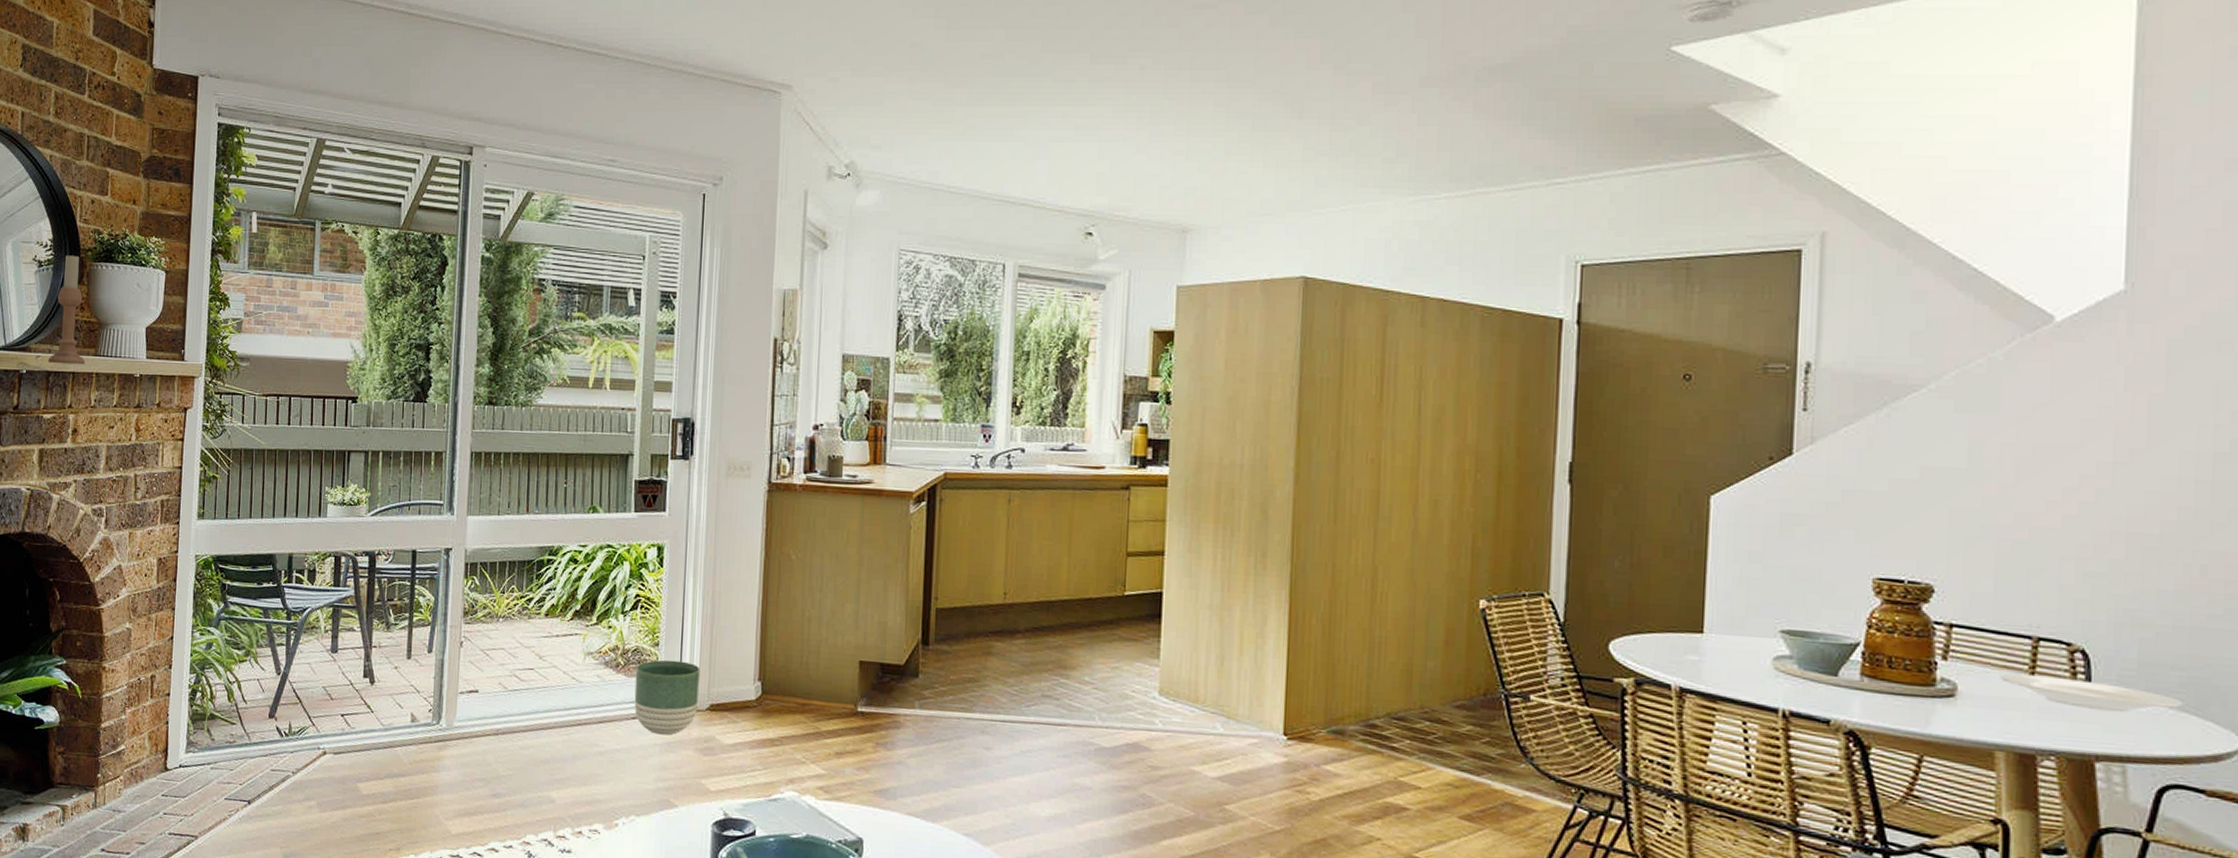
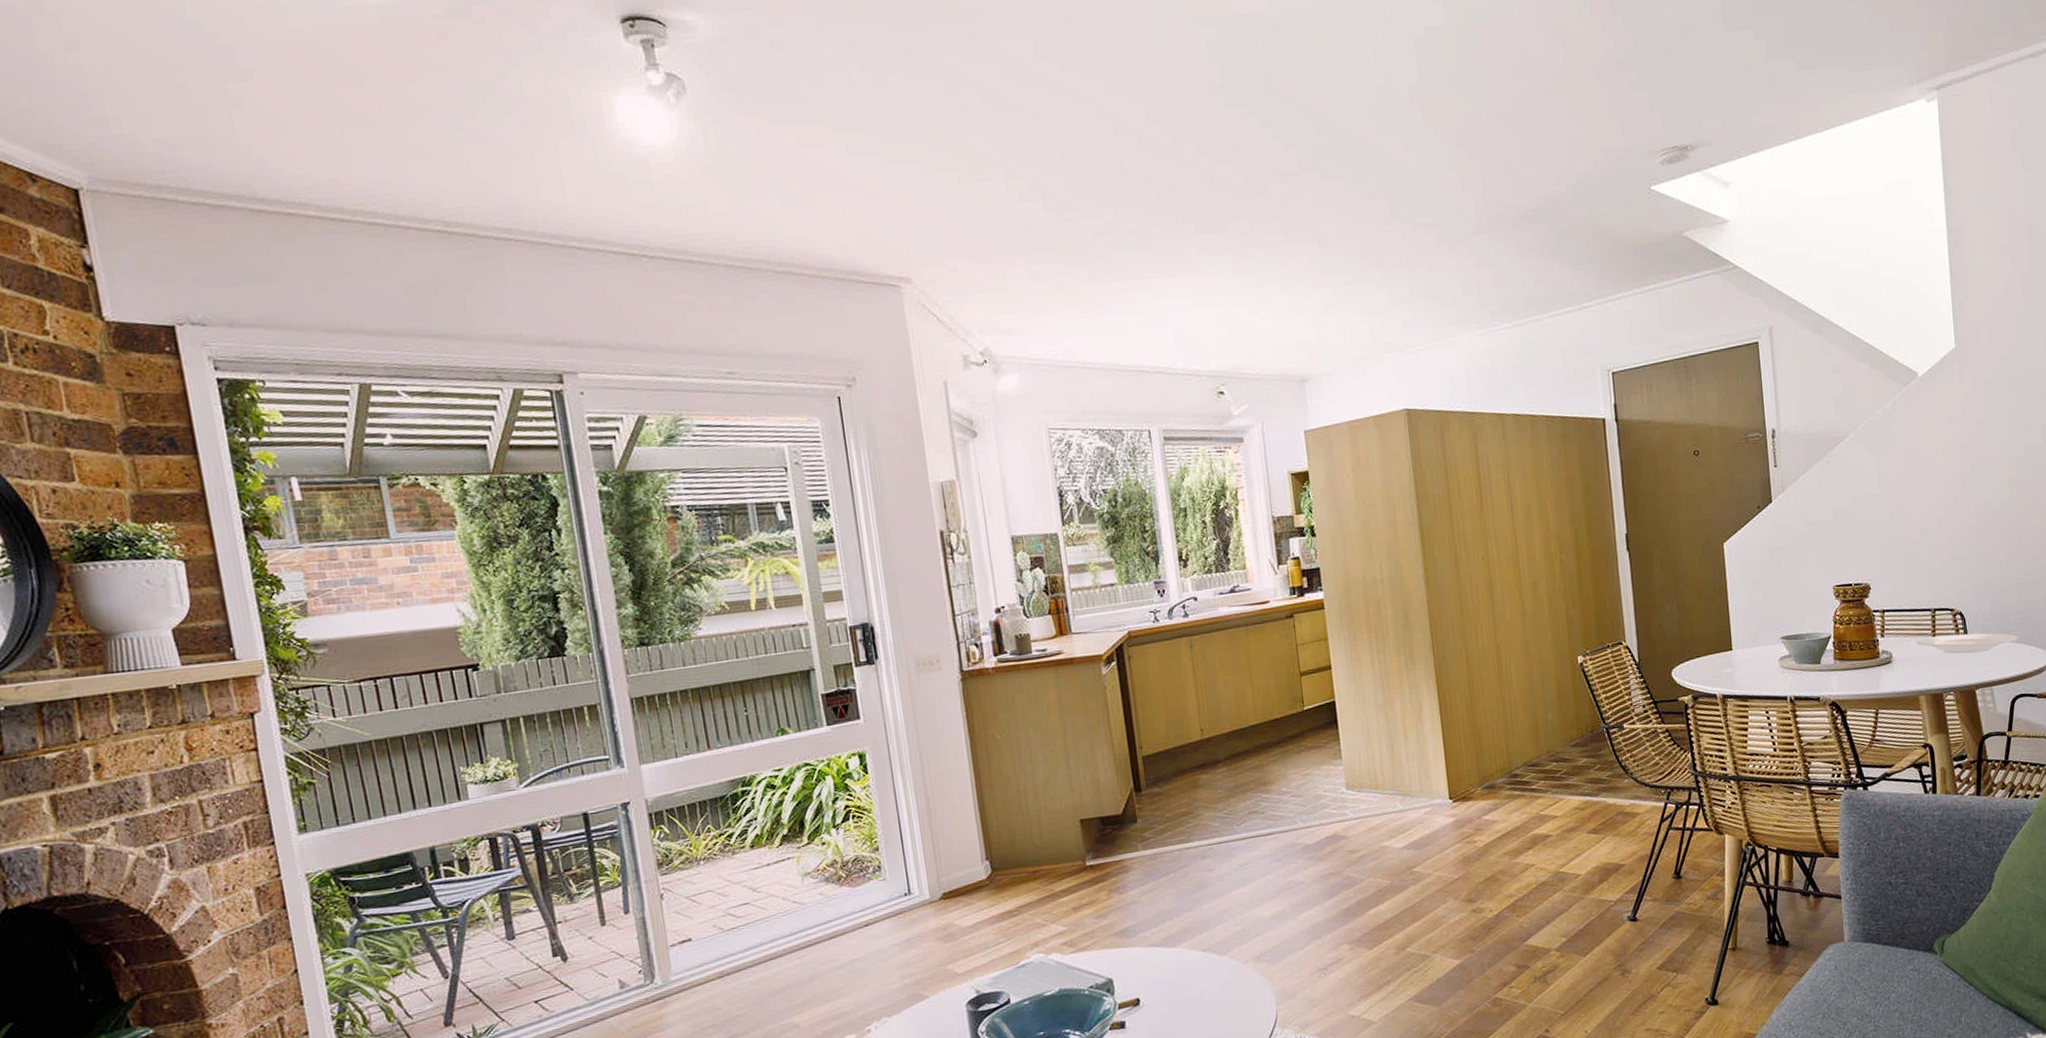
candlestick: present [48,255,86,365] -> none [29,559,93,693]
planter: present [634,660,701,735] -> none [859,859,931,935]

